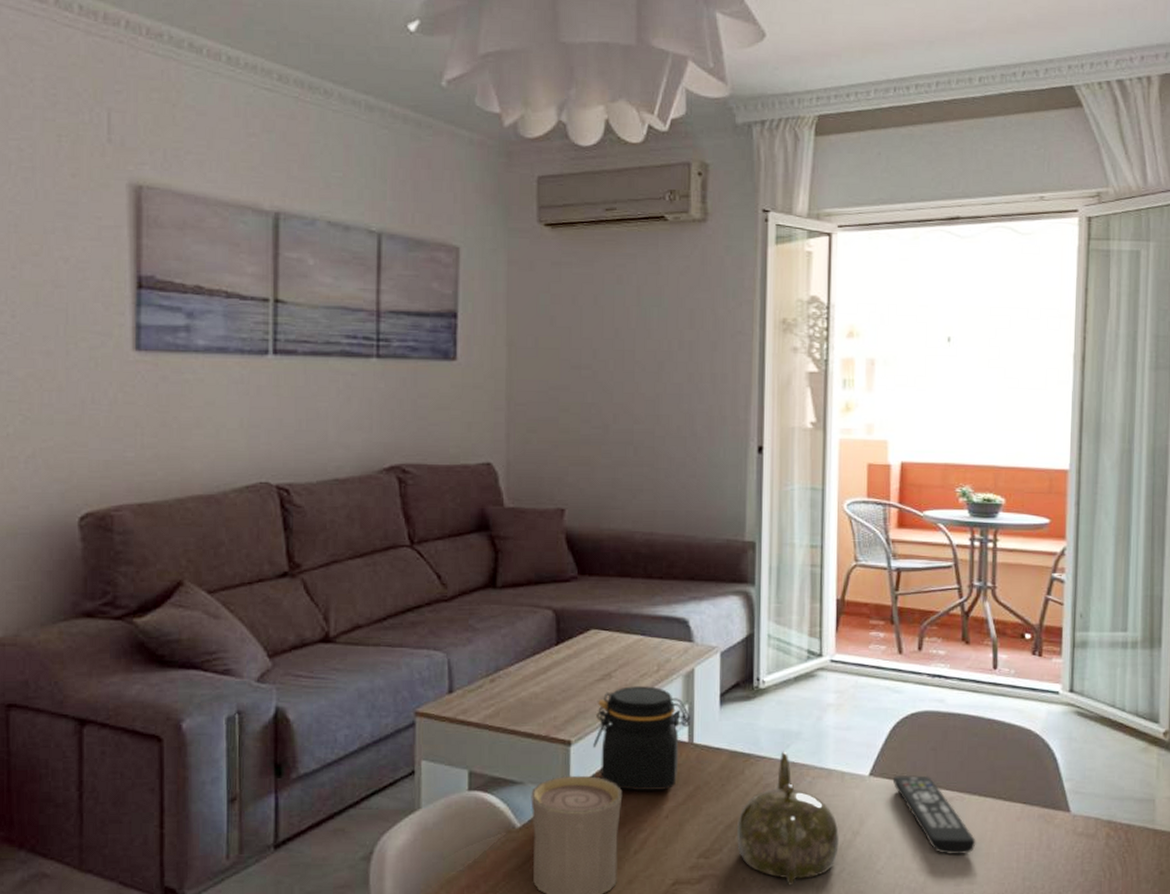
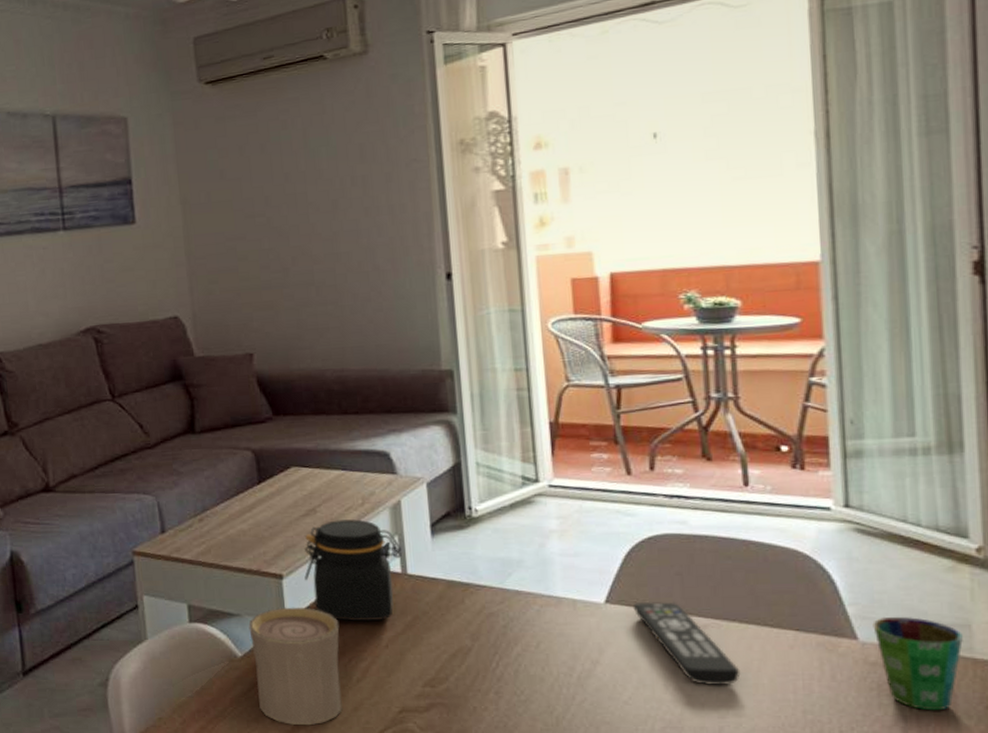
teapot: present [737,751,839,886] -> none [462,579,577,715]
cup: none [1082,791,1148,877] -> present [872,616,963,711]

